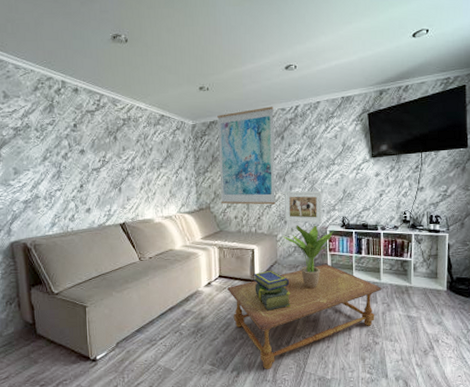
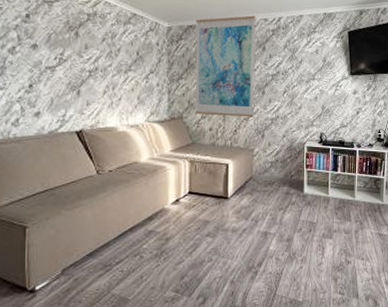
coffee table: present [227,263,382,369] -> none [197,180,356,294]
stack of books: present [253,270,291,311] -> none [226,186,266,230]
potted plant: present [282,224,334,289] -> none [259,139,311,206]
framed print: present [284,191,323,224] -> none [263,104,301,139]

